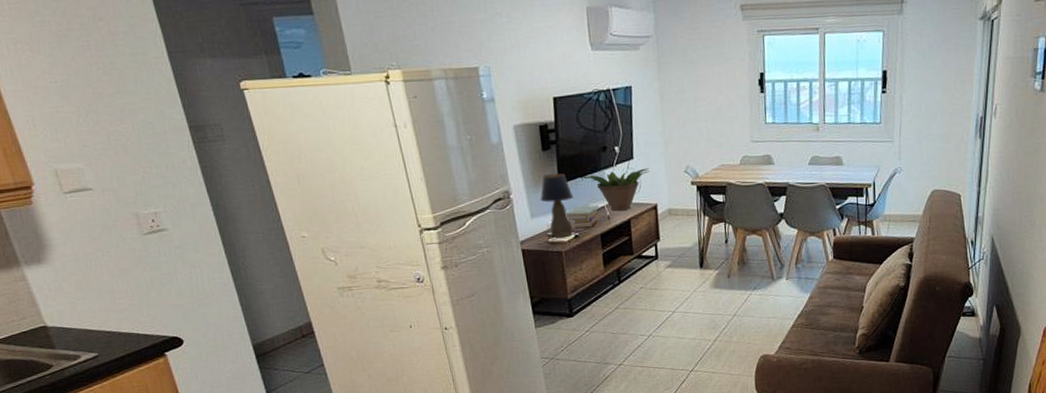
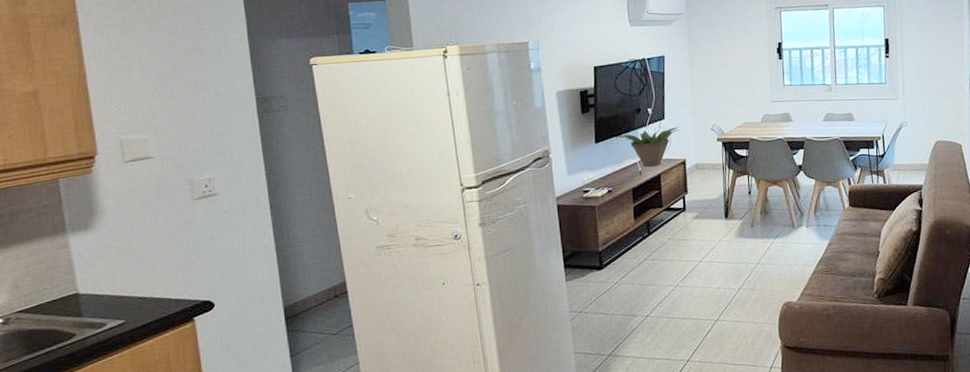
table lamp: present [540,173,574,239] -> none [577,133,609,194]
books: present [565,205,599,229] -> none [600,162,632,184]

